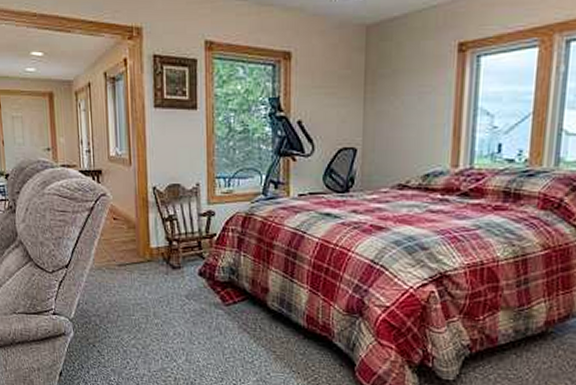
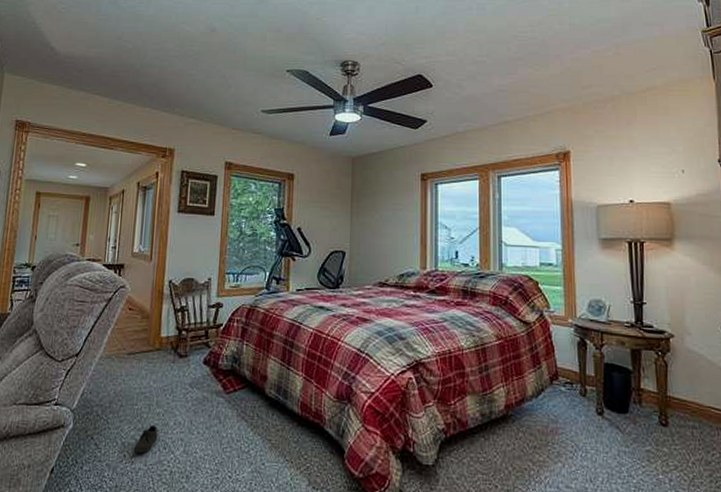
shoe: none [135,333,159,361] -> present [133,423,158,453]

